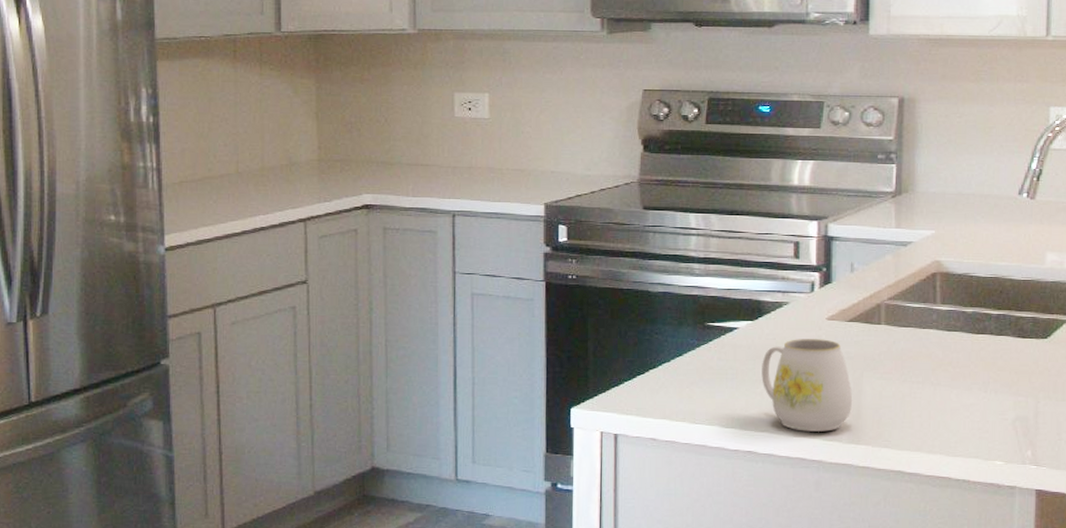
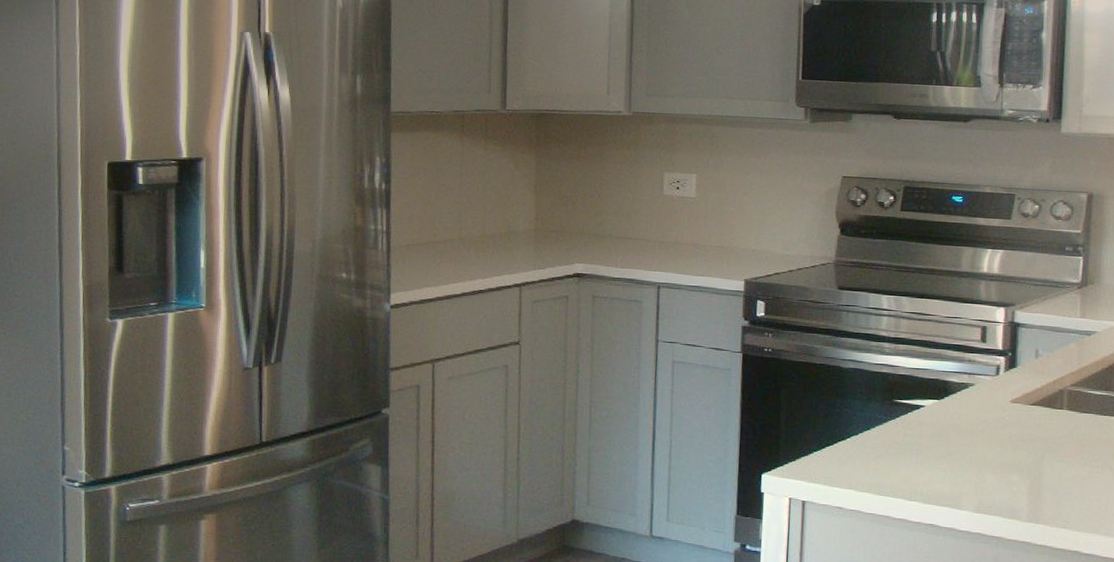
mug: present [761,339,853,432] -> none [945,419,1033,510]

